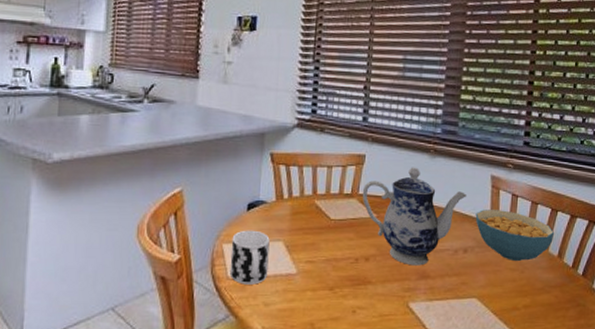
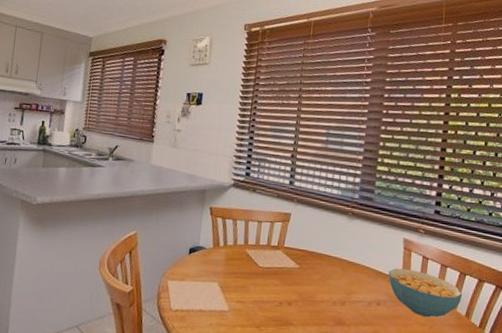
cup: present [229,230,270,285] -> none [172,270,207,317]
teapot: present [362,167,467,266] -> none [287,226,381,314]

